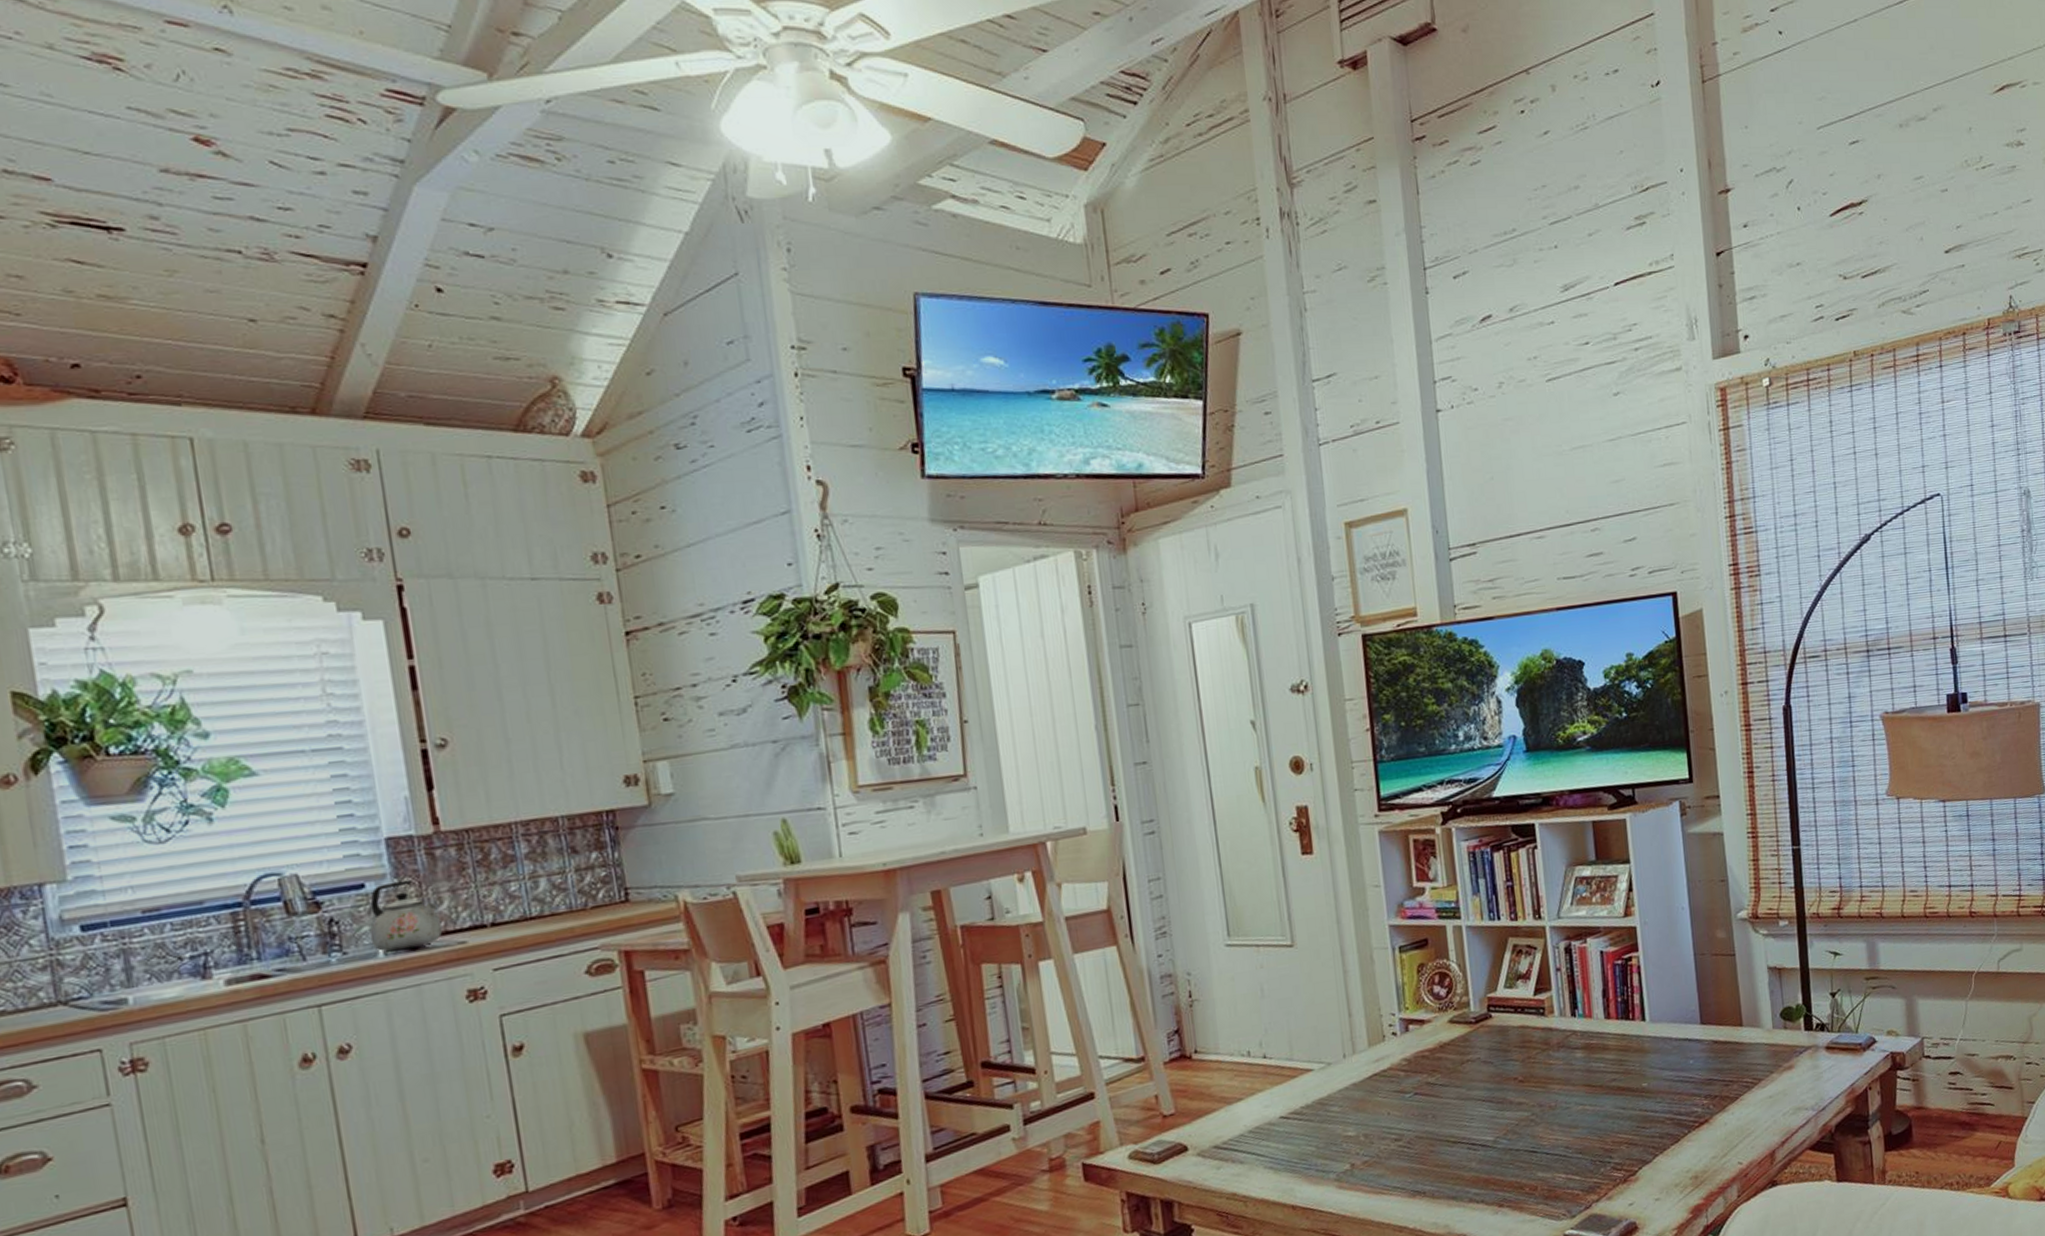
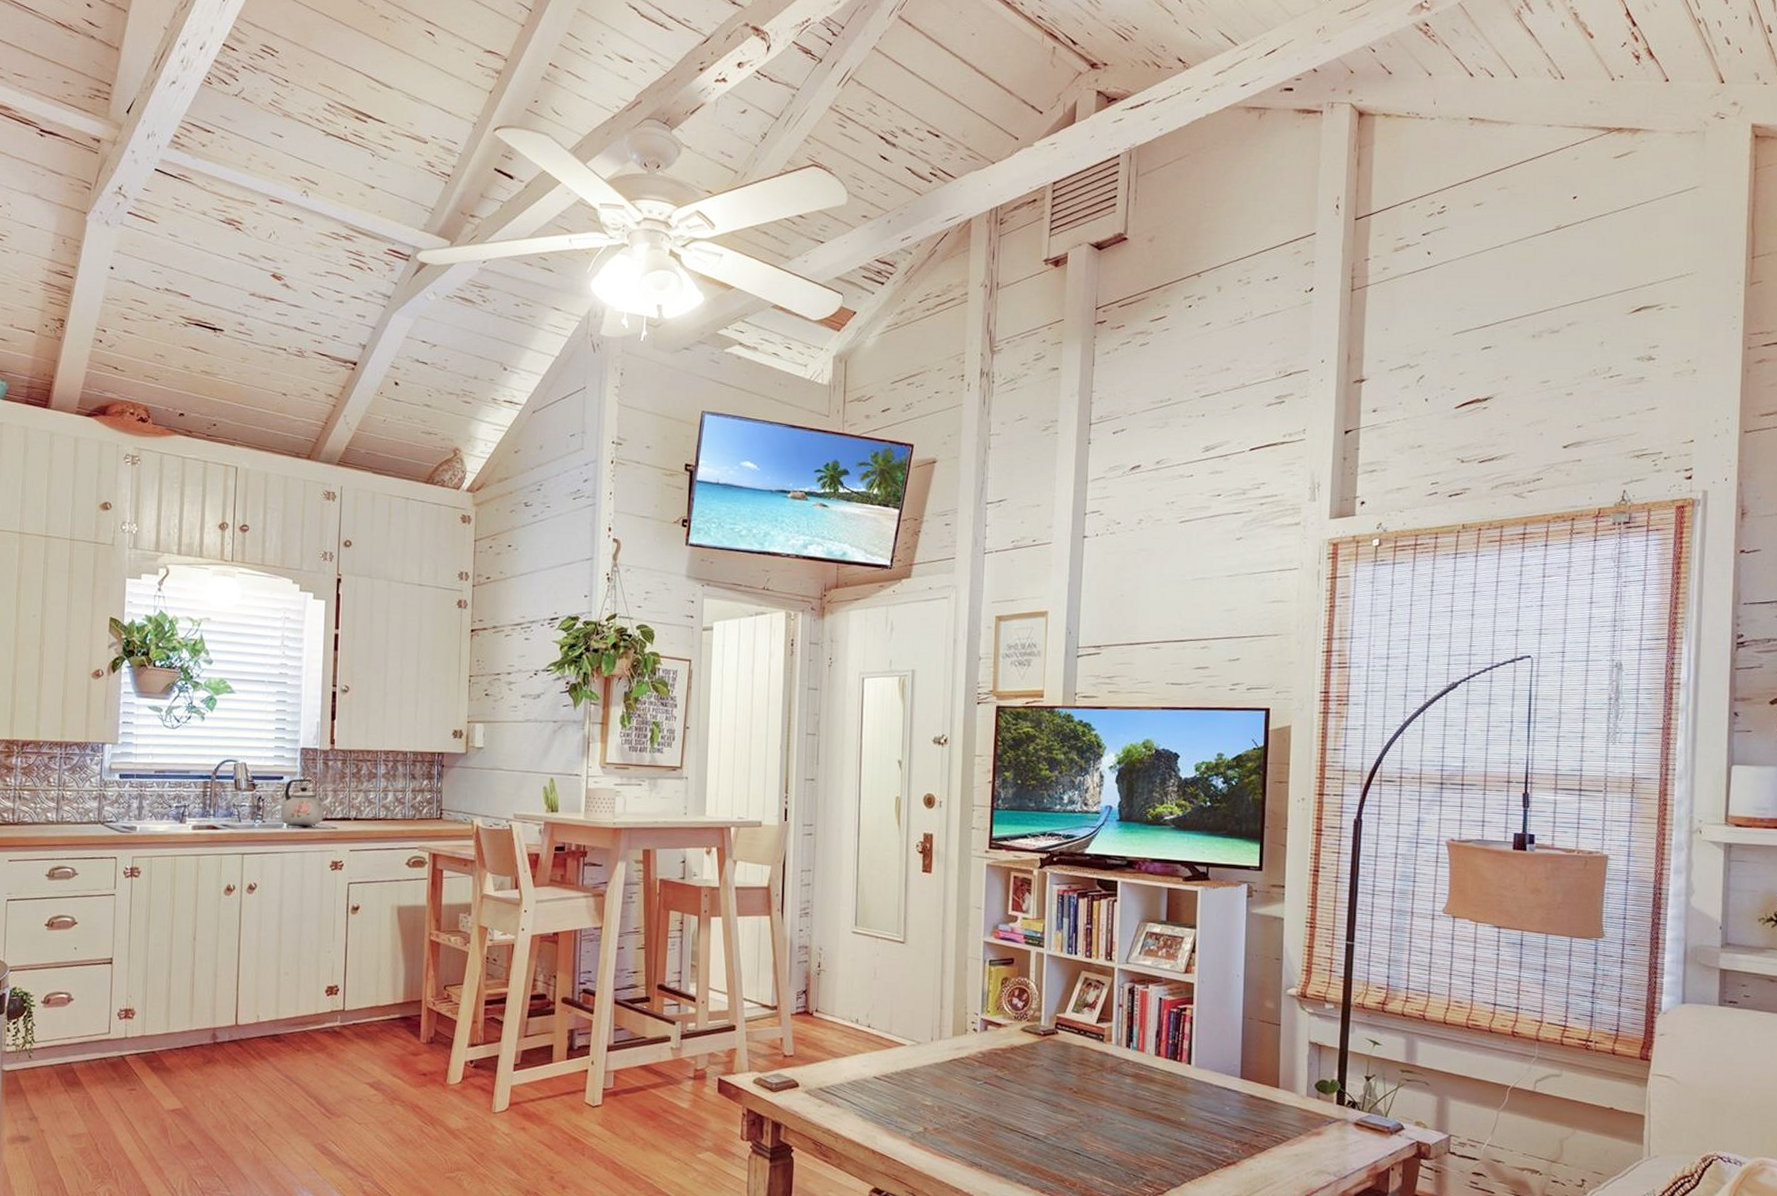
mug: none [835,817,898,866] -> present [583,787,626,821]

